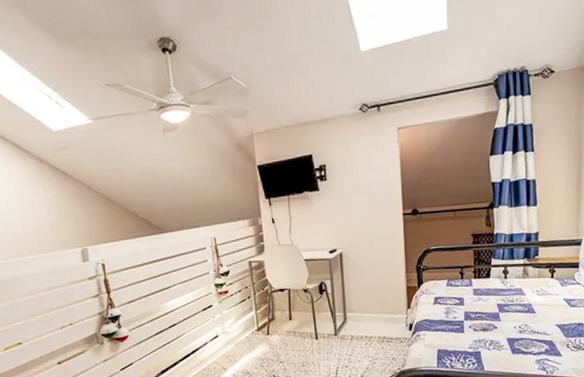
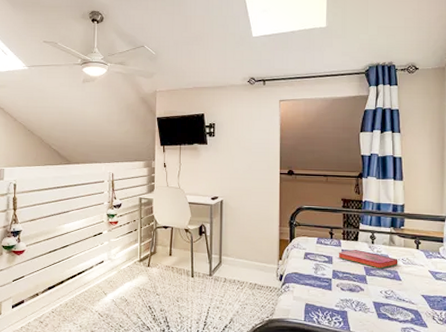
hardback book: none [469,286,532,304] -> present [338,249,398,269]

